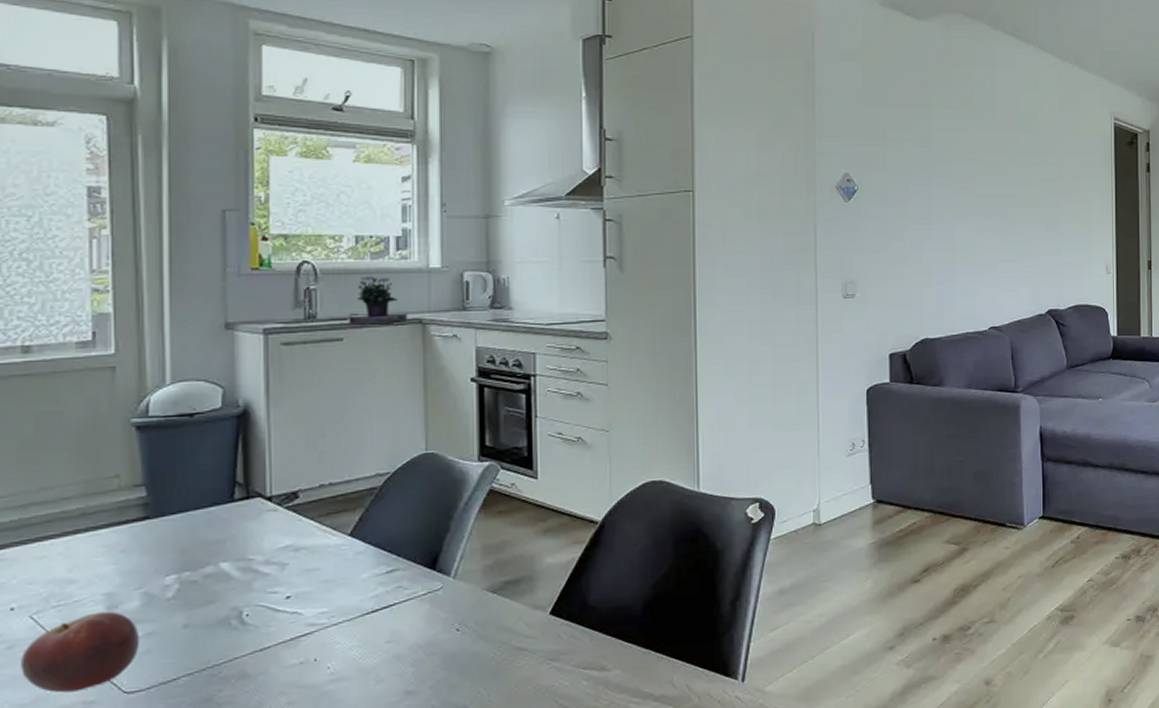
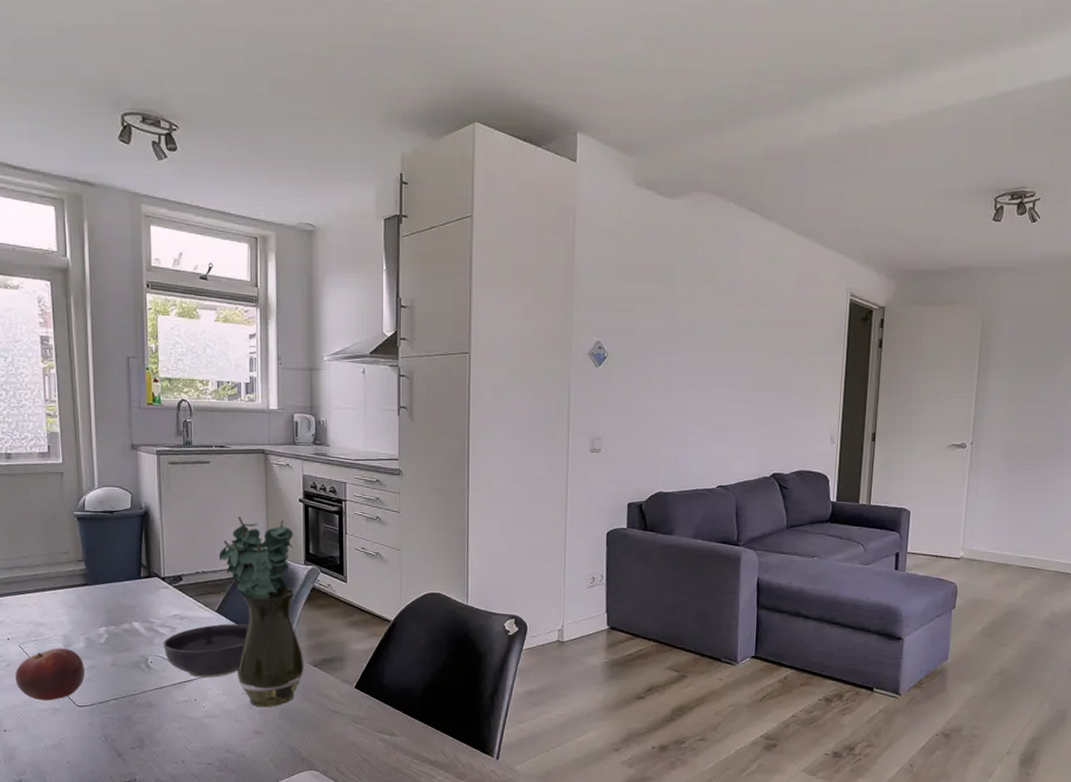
bowl: none [267,547,398,629] -> present [163,624,249,678]
potted flower: present [349,276,408,325] -> none [213,413,255,453]
vase: none [353,406,478,658] -> present [218,516,304,708]

